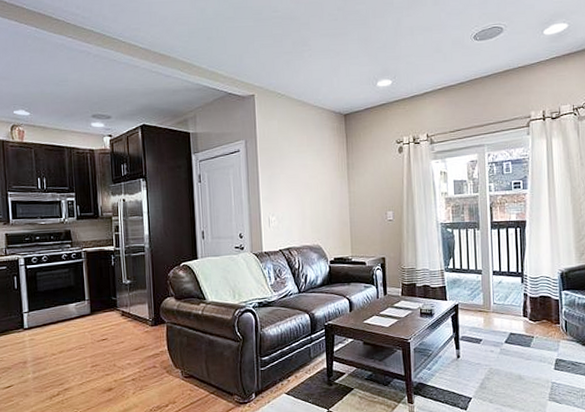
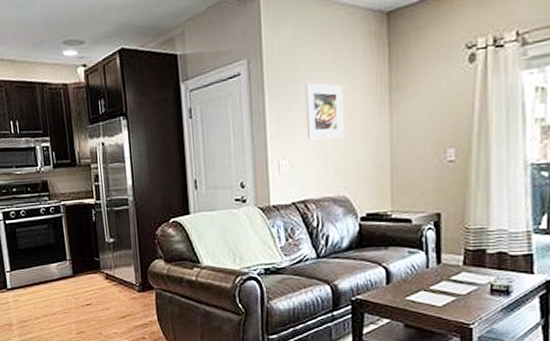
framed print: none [288,160,318,202] -> present [304,83,345,140]

